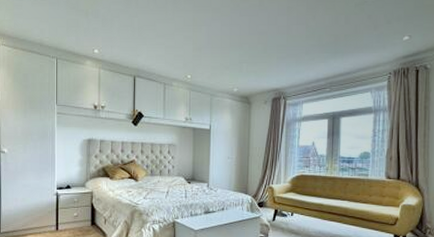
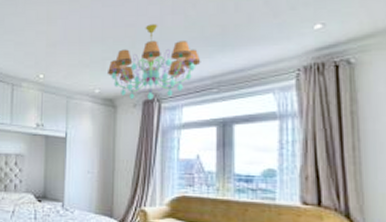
chandelier: none [243,33,318,97] -> present [106,24,201,100]

